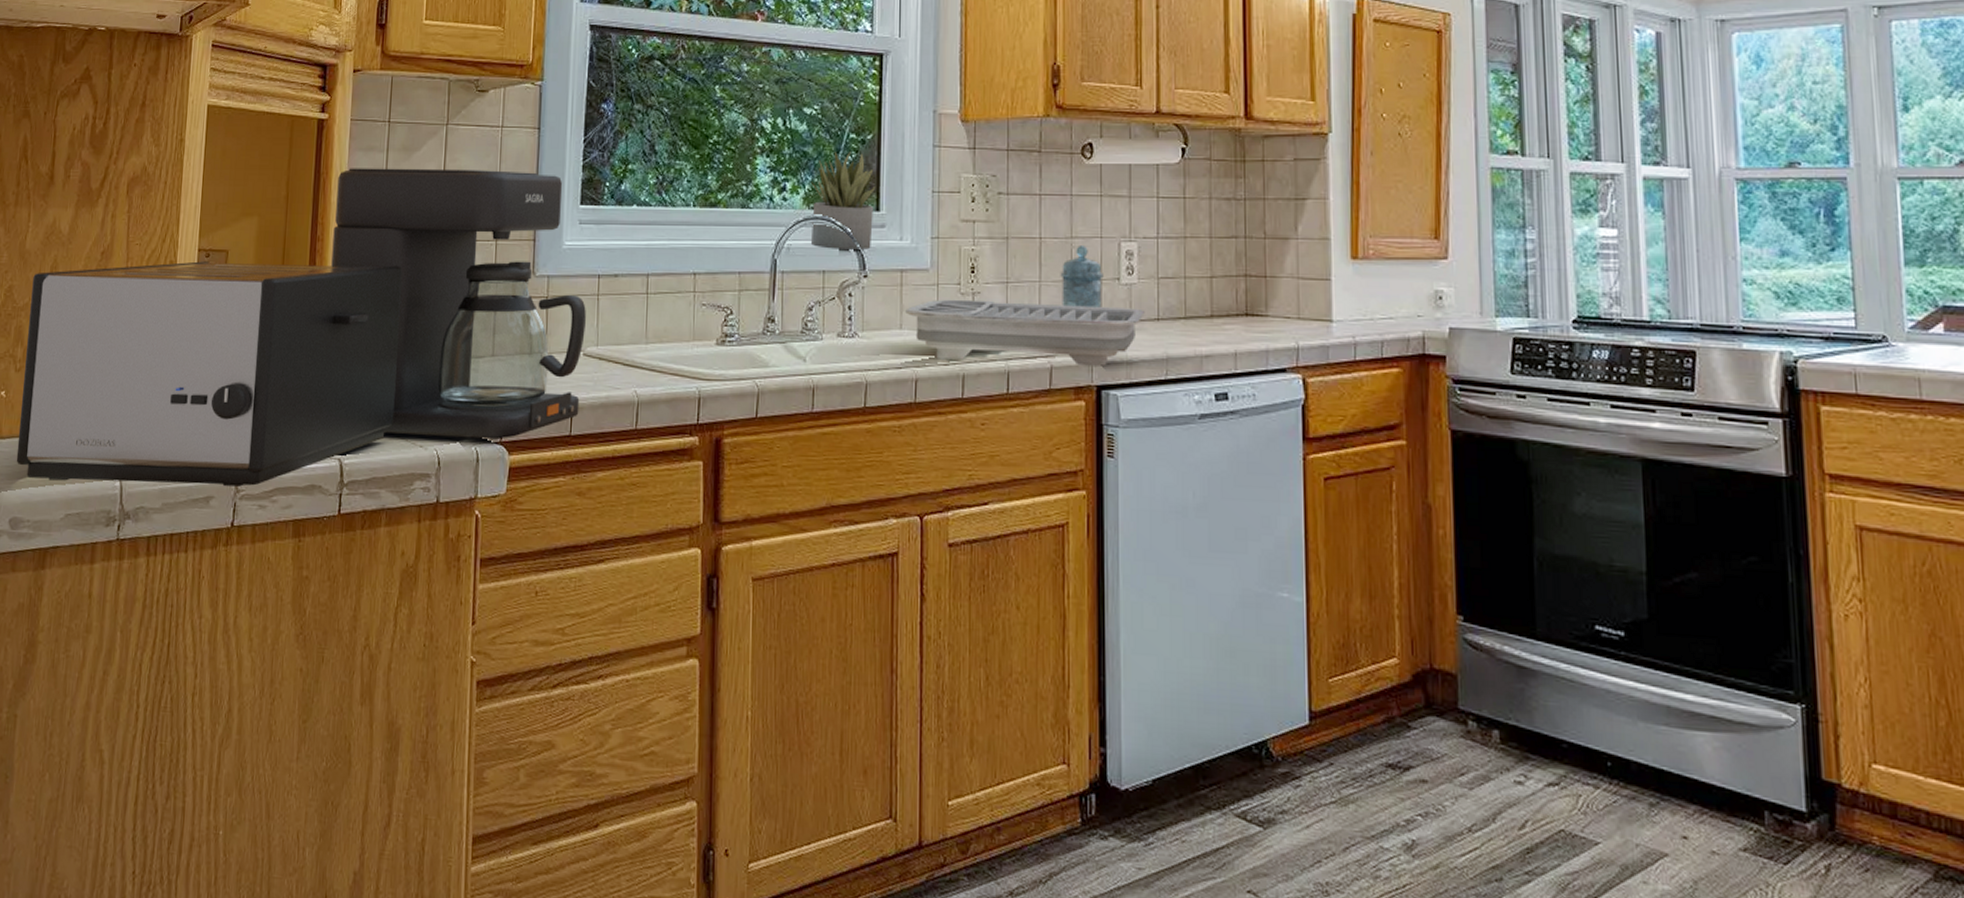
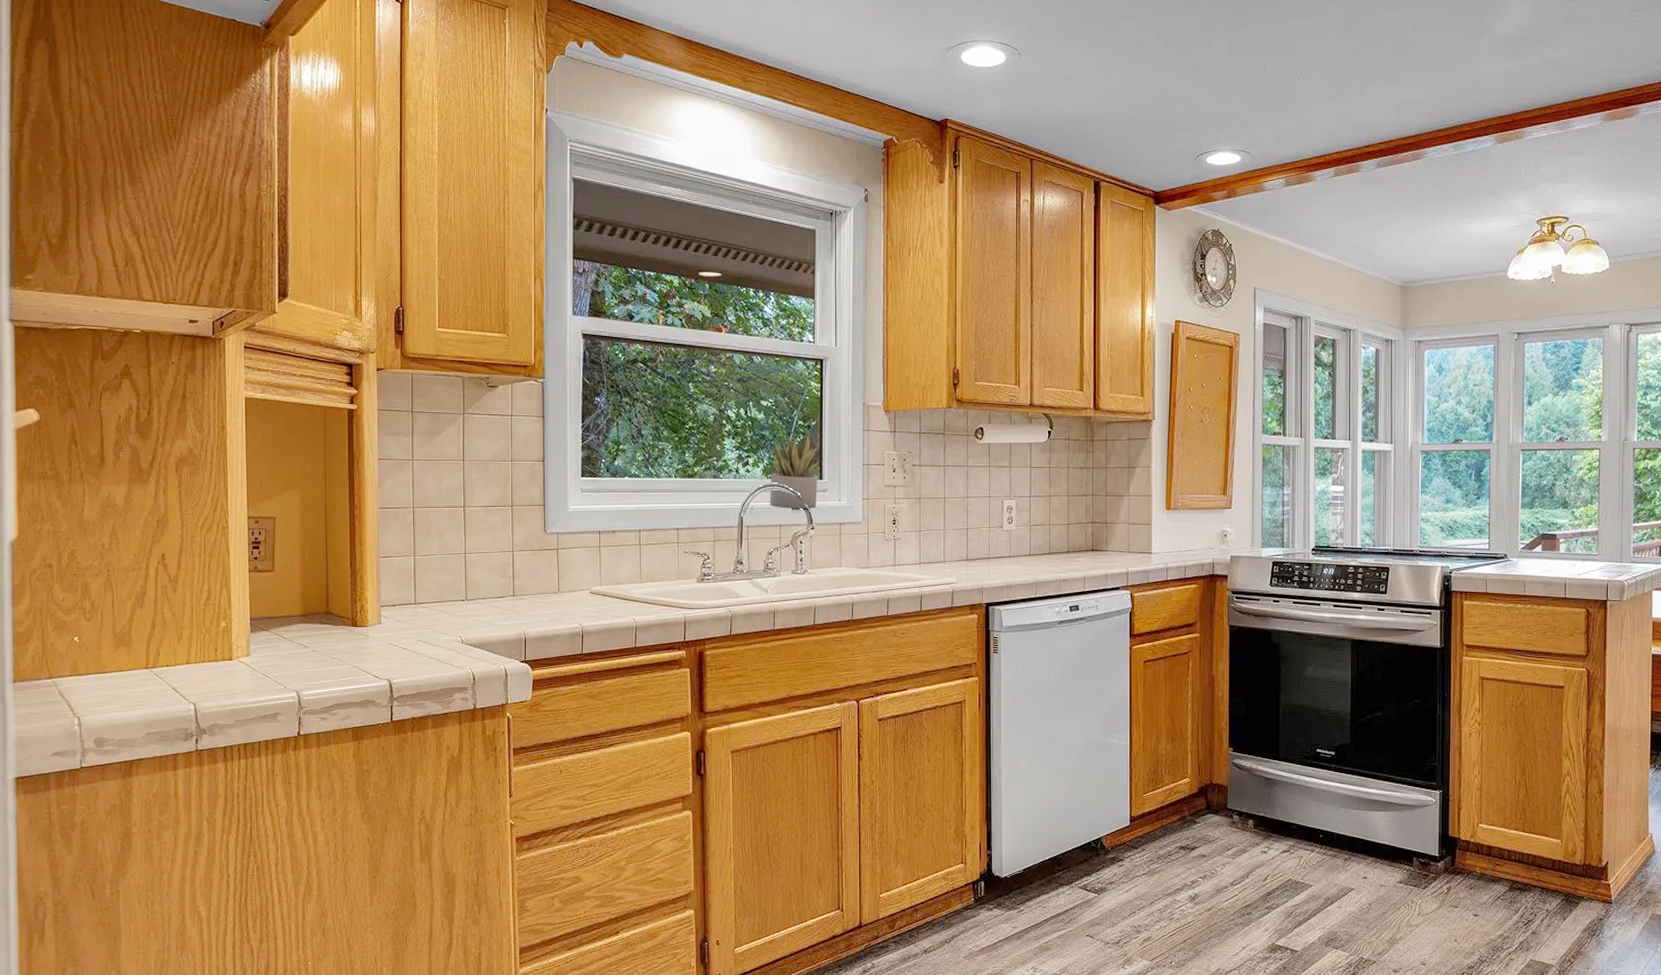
toaster: present [16,261,402,487] -> none [94,527,433,707]
coffee maker: present [331,168,586,440] -> none [369,449,590,659]
dish rack: present [905,299,1145,366] -> none [844,544,1020,589]
canister: present [1060,246,1104,307] -> none [959,503,991,547]

